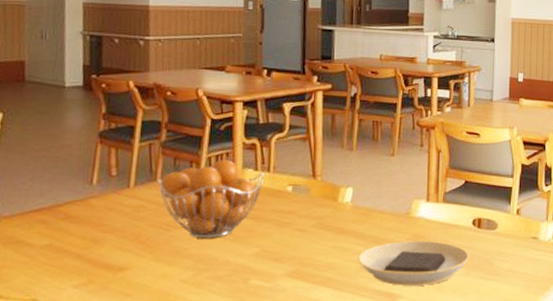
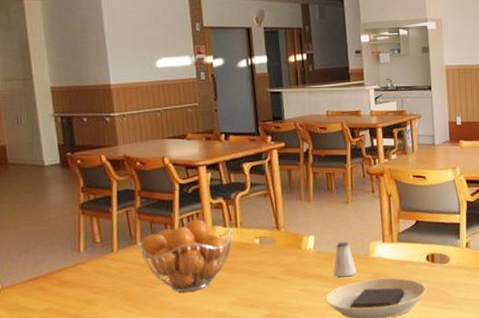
saltshaker: none [369,197,395,236] -> present [333,241,356,277]

